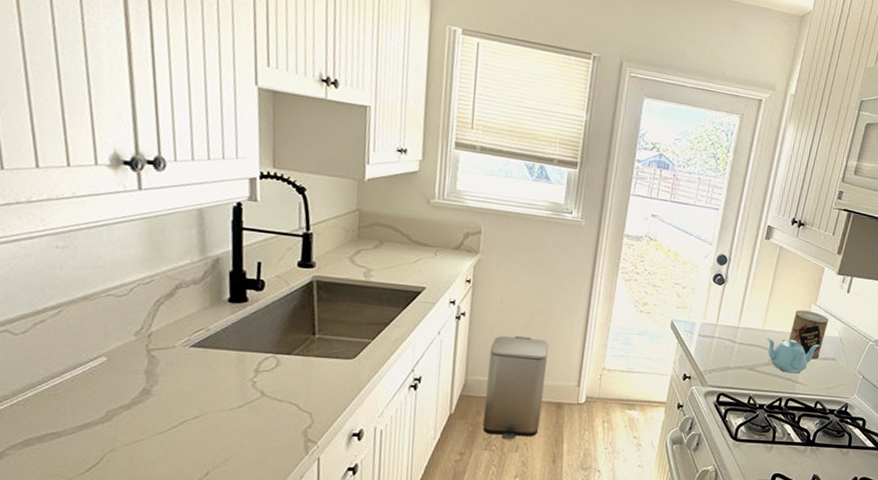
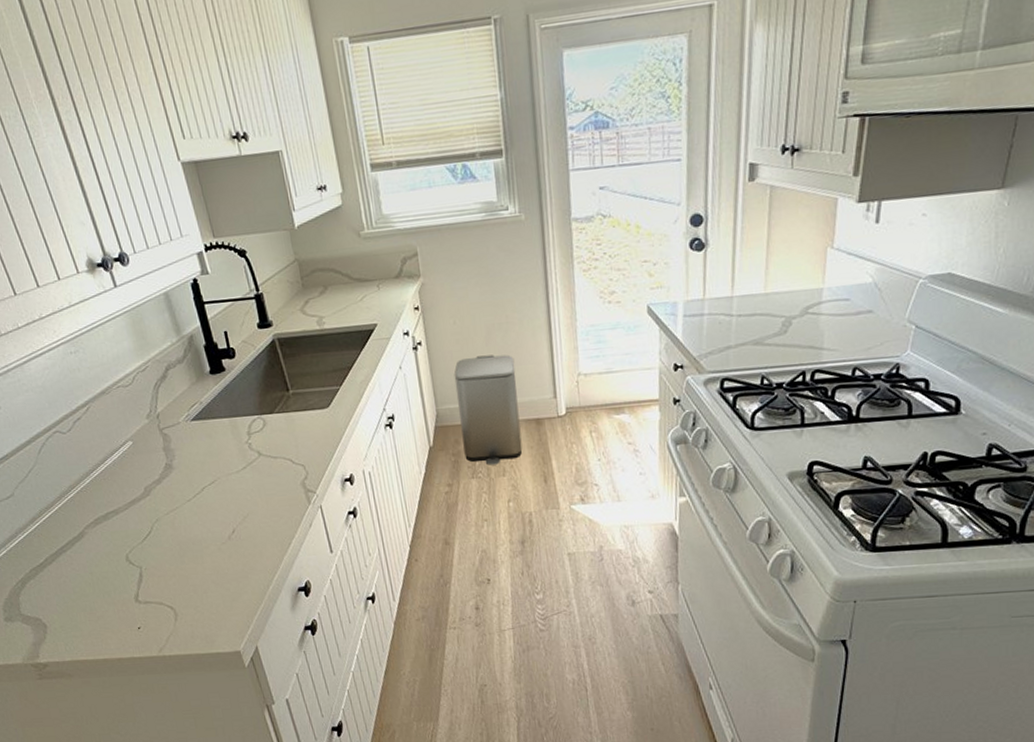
teapot: present [767,338,820,374] -> none [772,297,847,340]
tin can: present [788,310,829,360] -> none [802,257,855,317]

